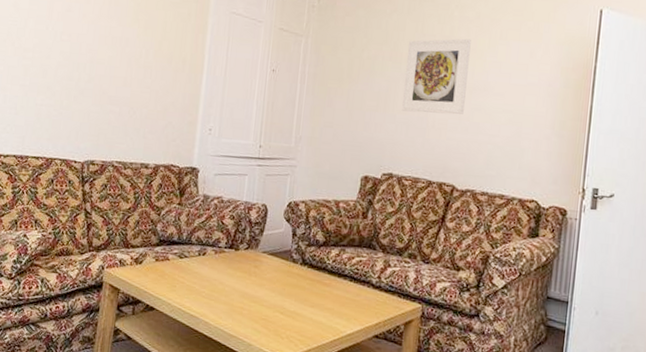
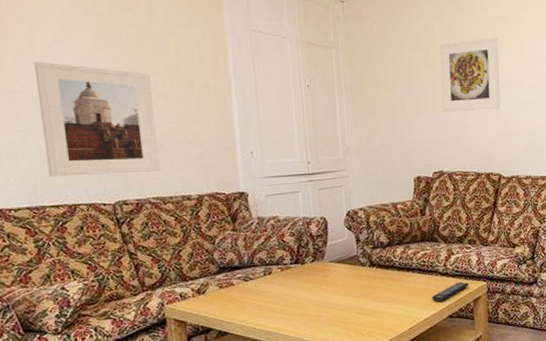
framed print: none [37,25,137,137] -> present [33,61,161,177]
remote control: none [360,298,403,318] -> present [432,281,469,302]

